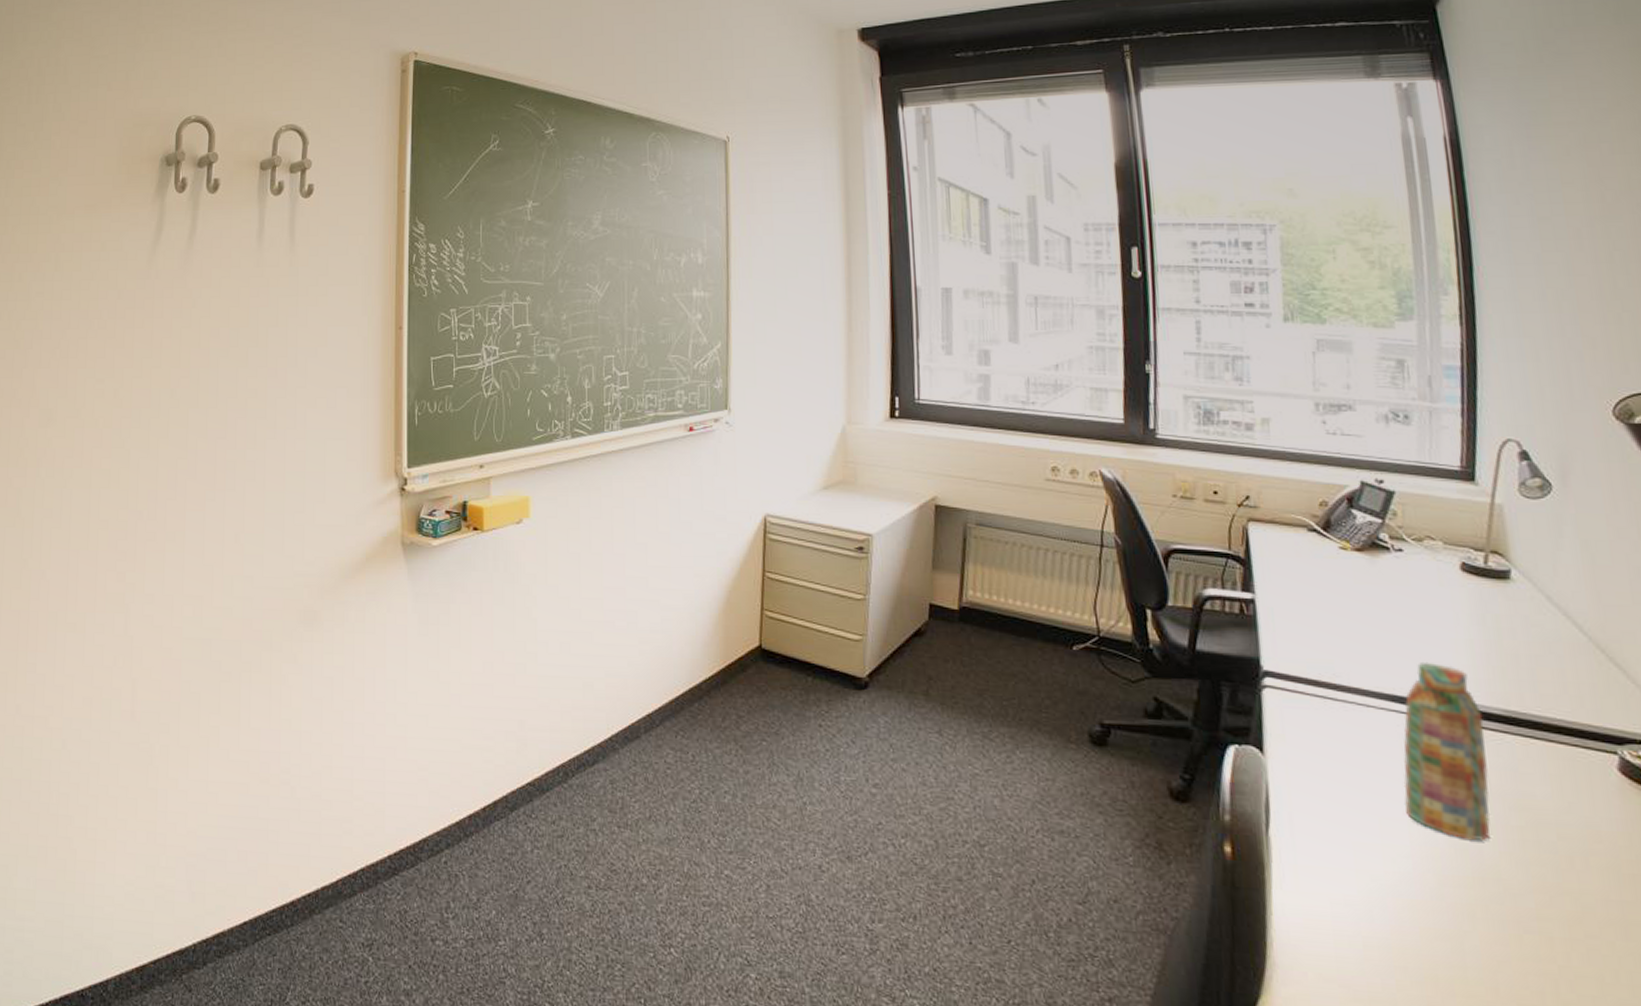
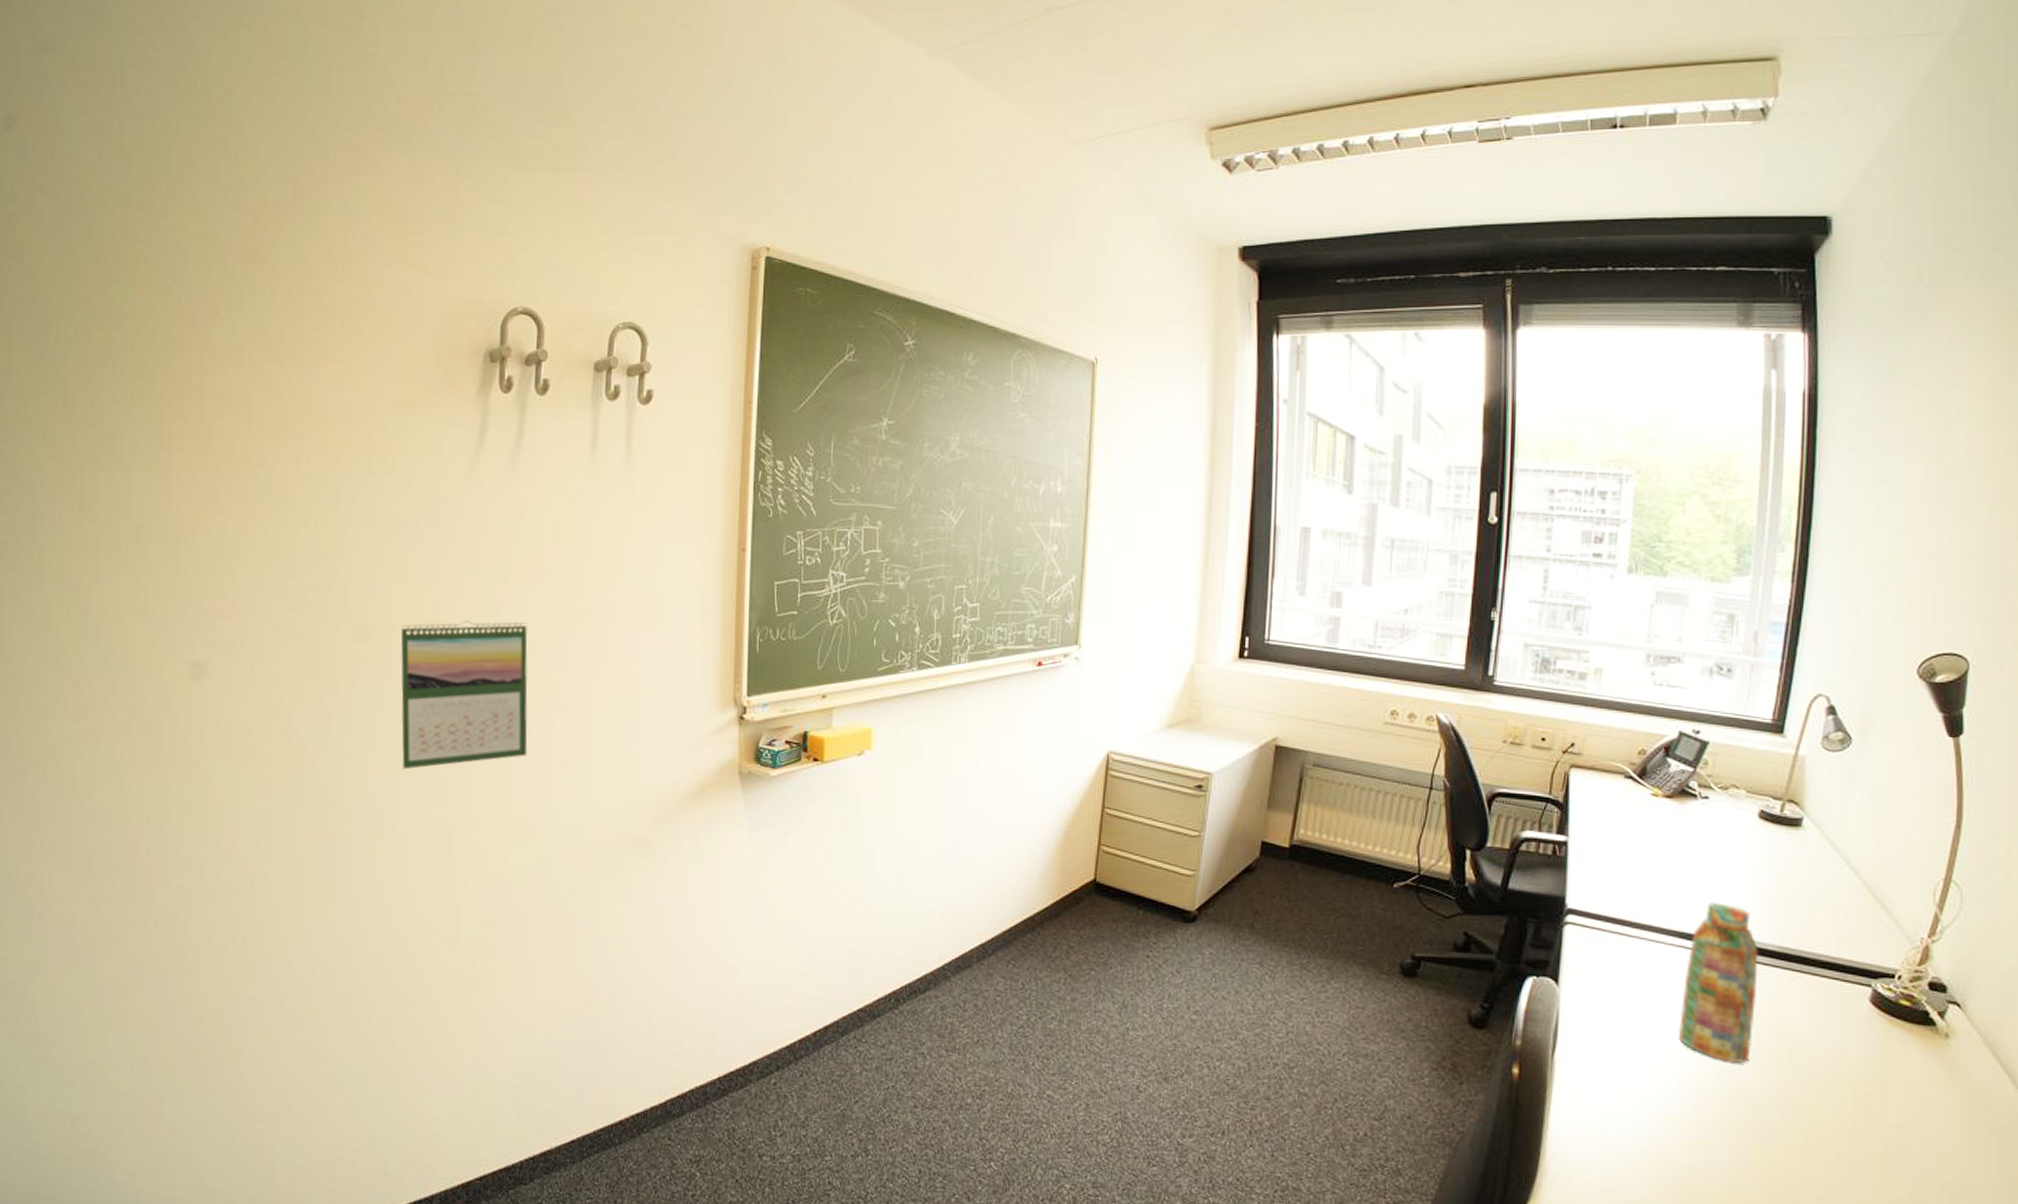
calendar: none [83,402,201,546] -> present [400,620,528,770]

